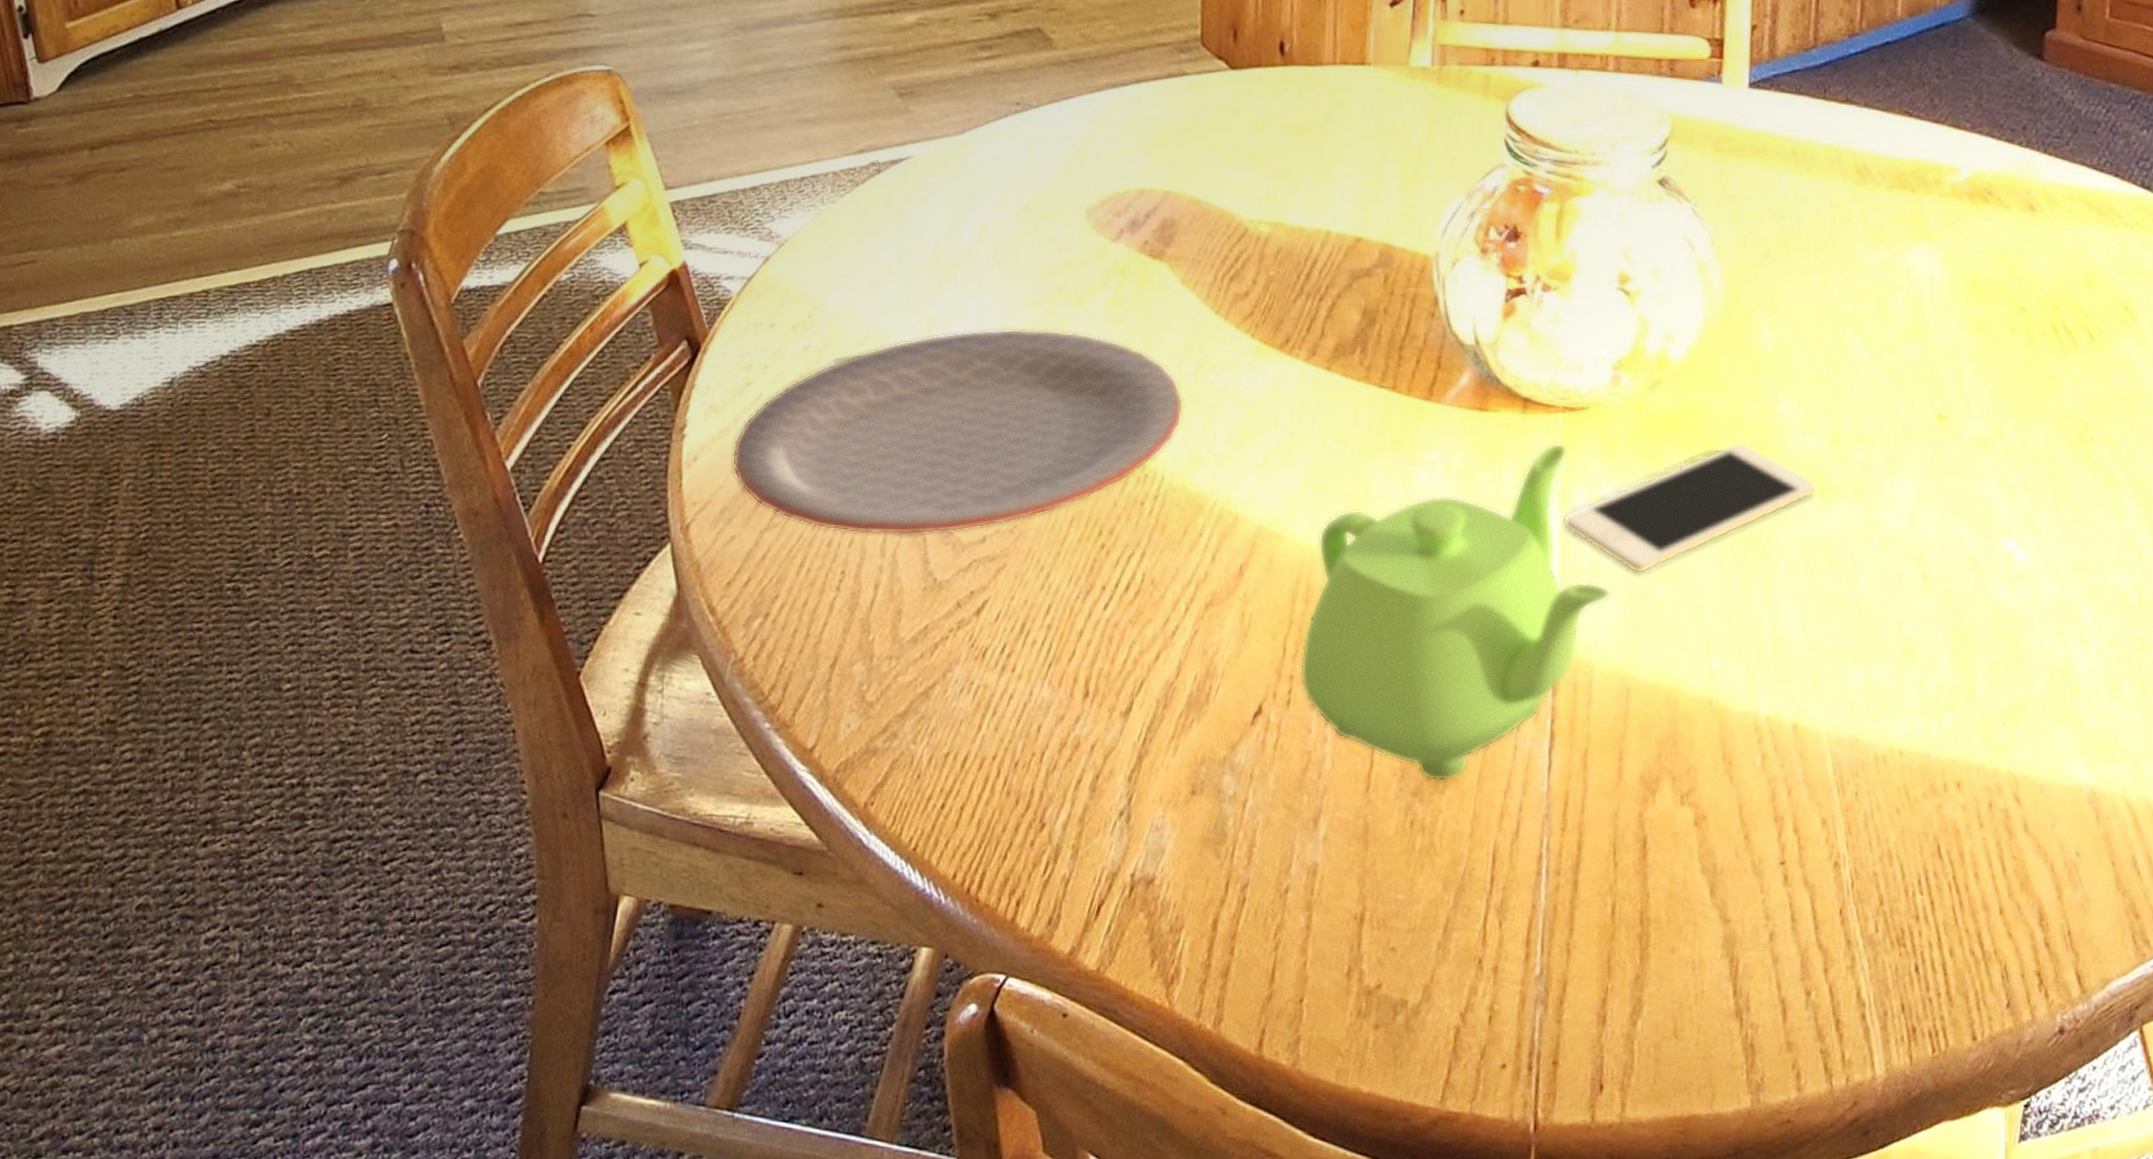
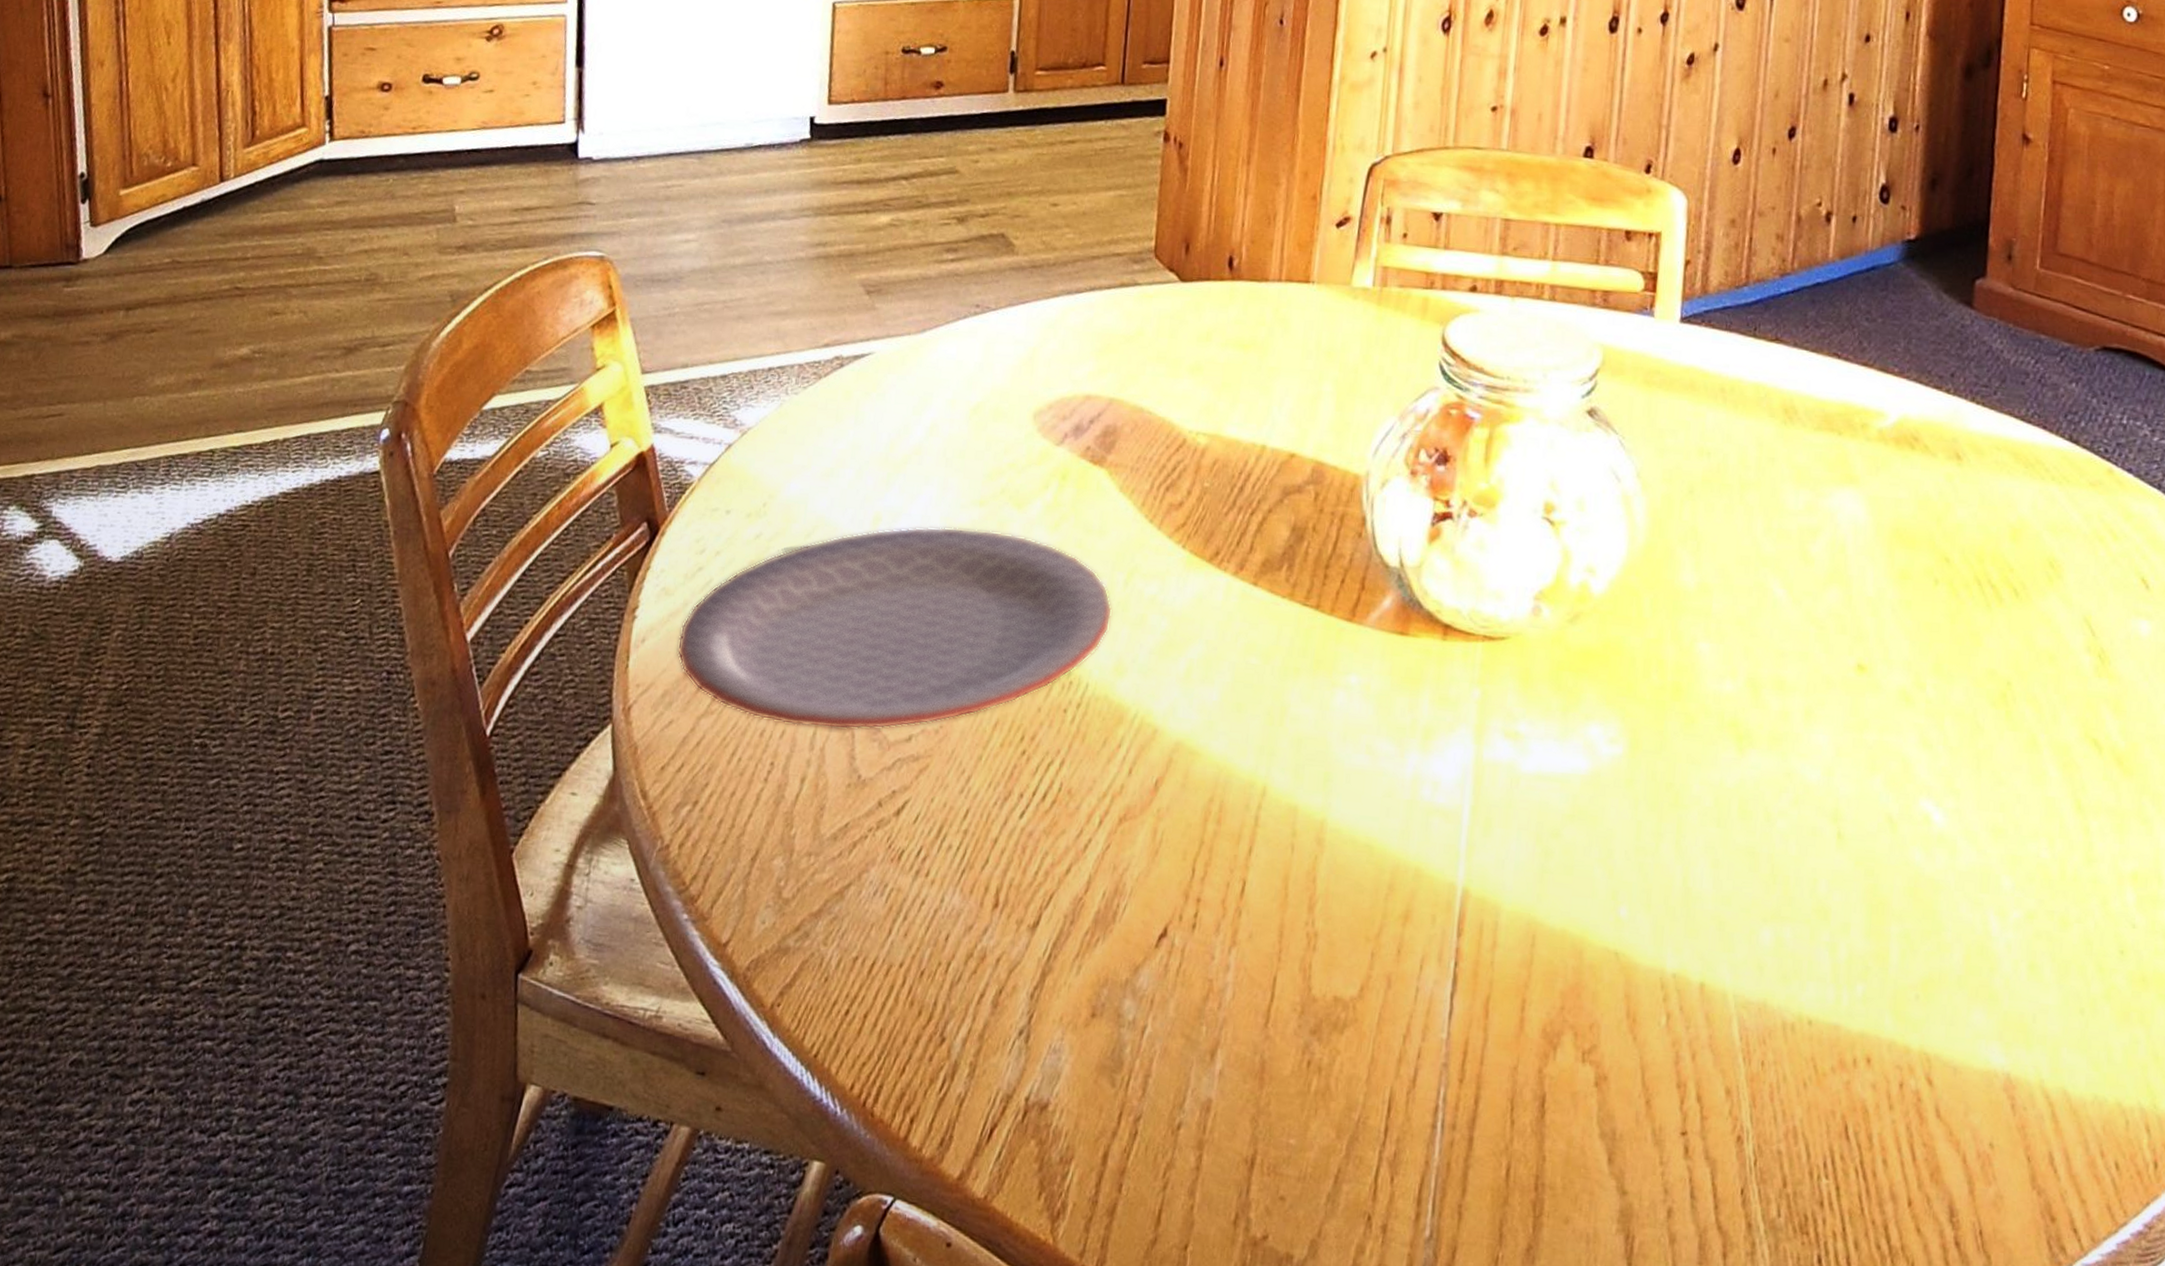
teapot: present [1299,443,1610,782] -> none [1206,672,1521,1021]
cell phone: present [1563,442,1817,574] -> none [1477,682,1733,814]

